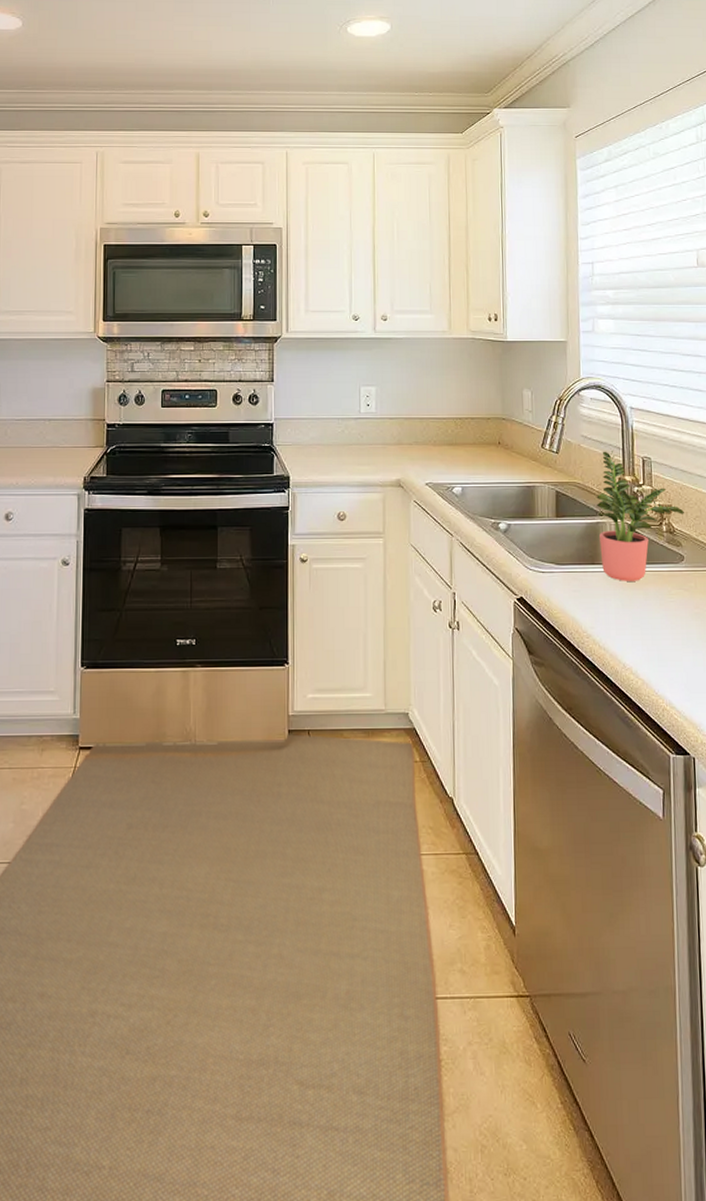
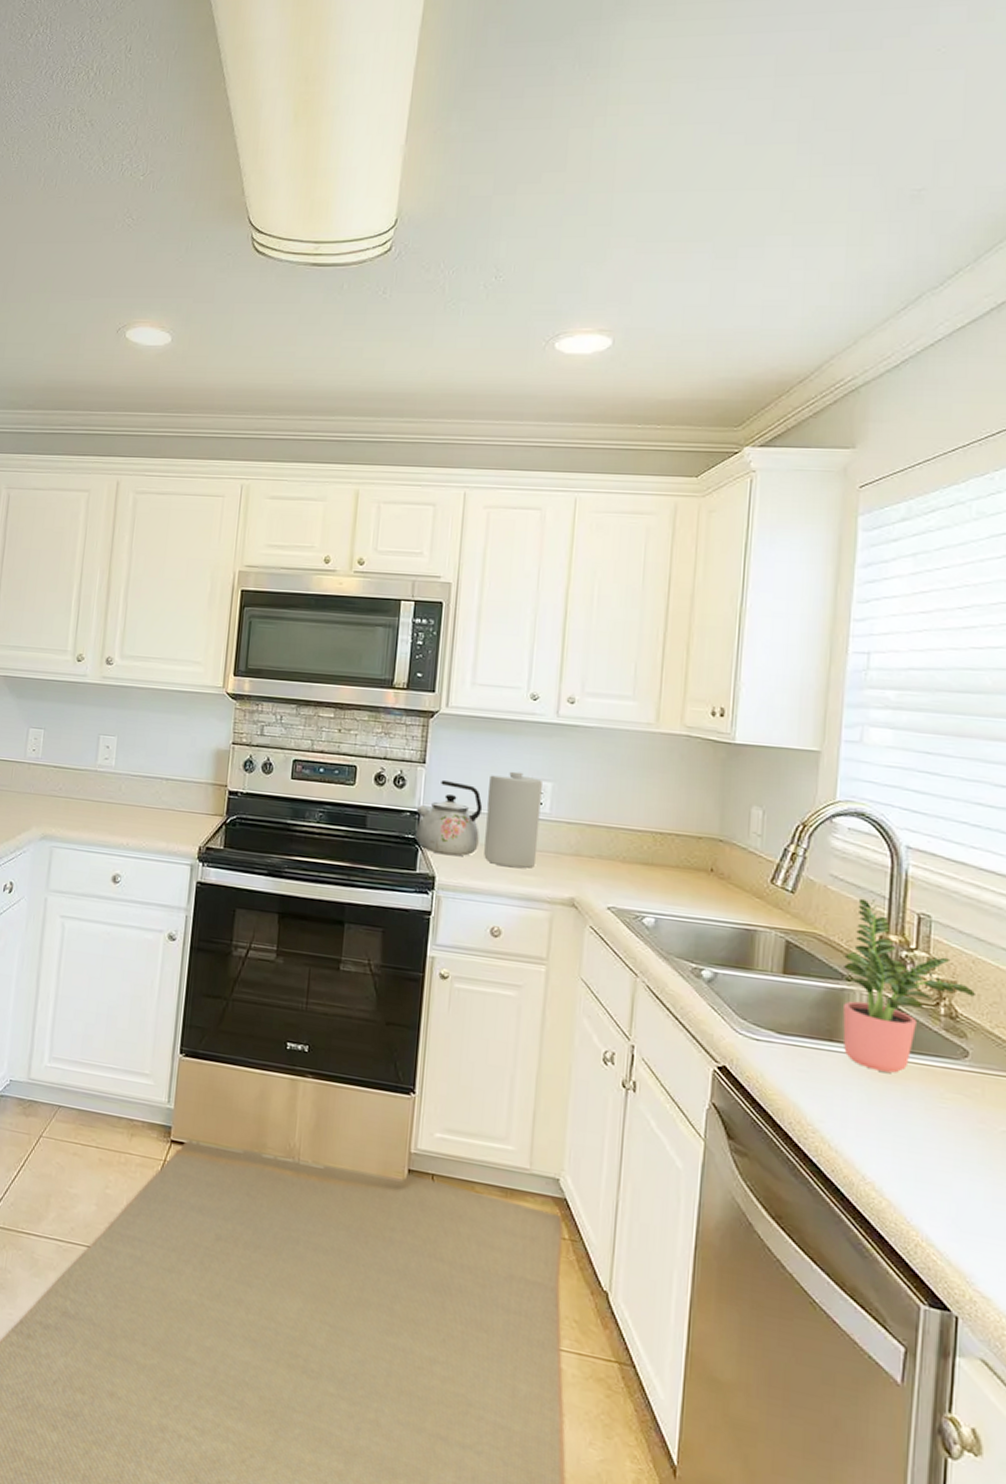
kettle: none [270,395,323,457] -> present [415,780,483,856]
paper towel holder: none [326,381,369,461] -> present [484,771,542,868]

